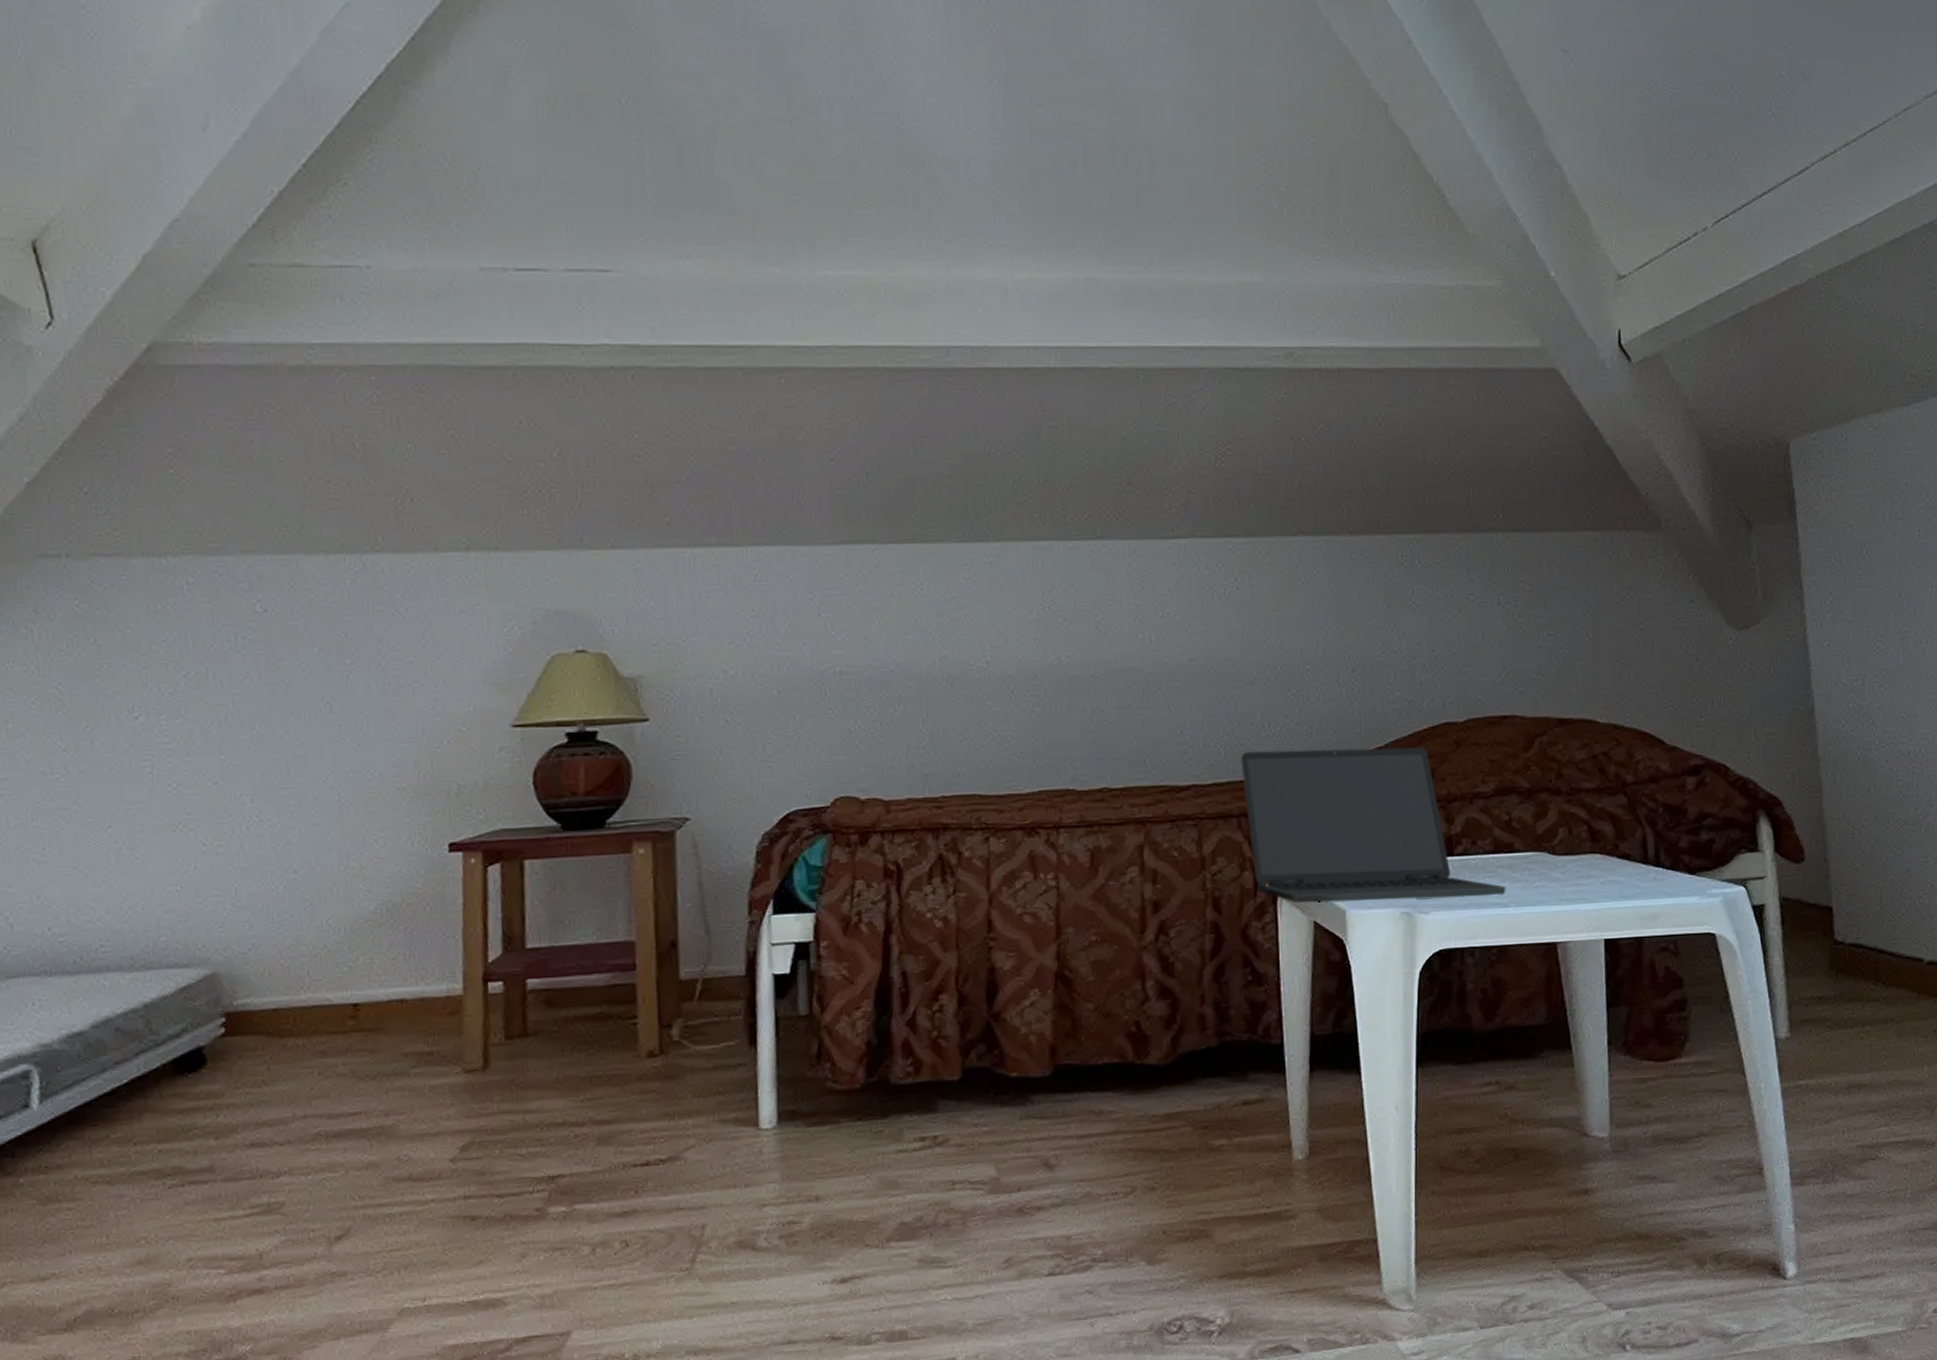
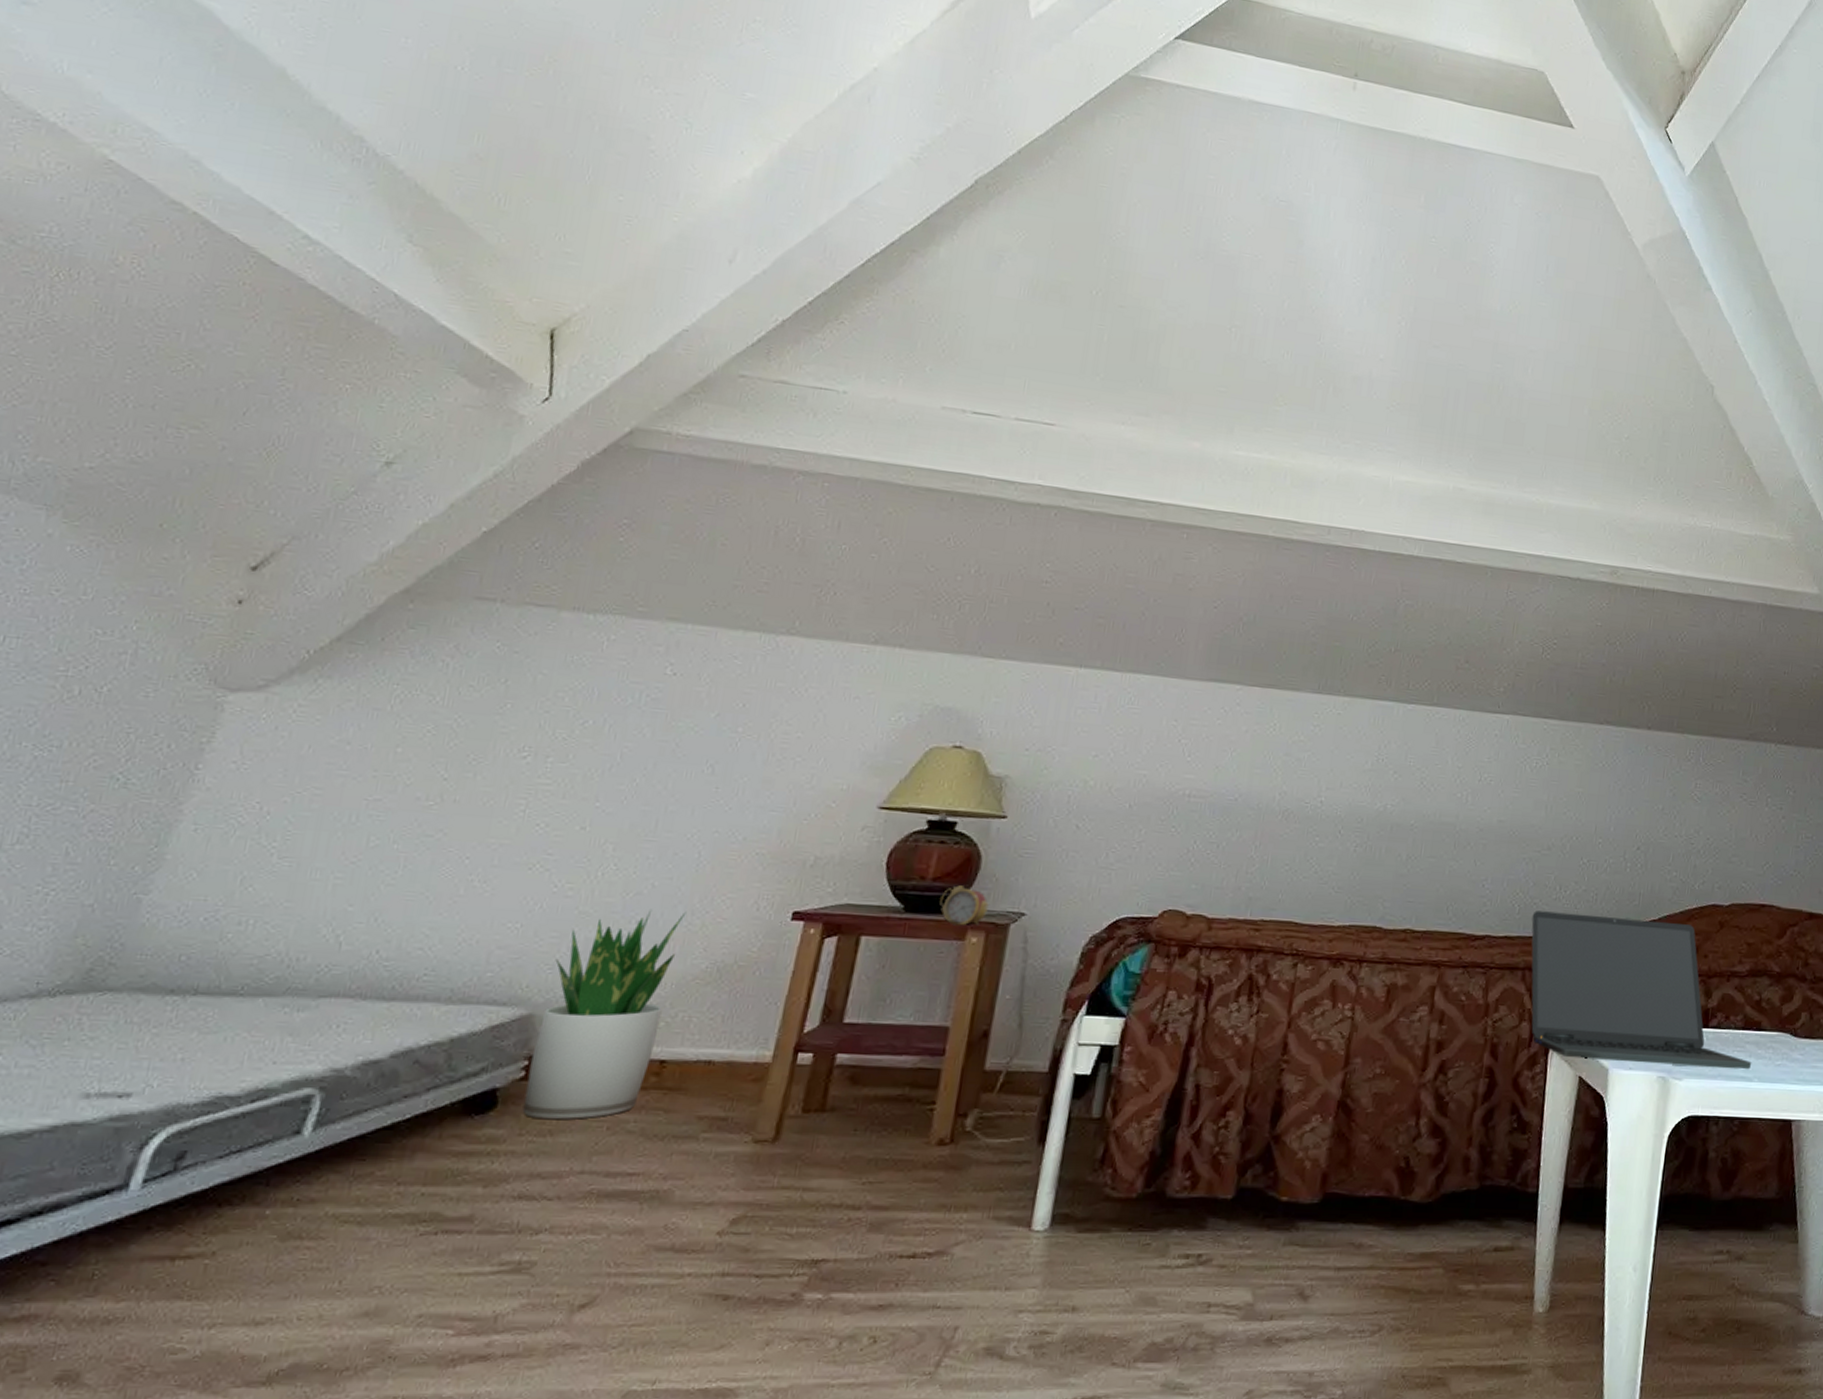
planter: none [224,855,344,1072] -> present [522,910,687,1120]
alarm clock: none [597,797,651,839] -> present [940,885,990,926]

